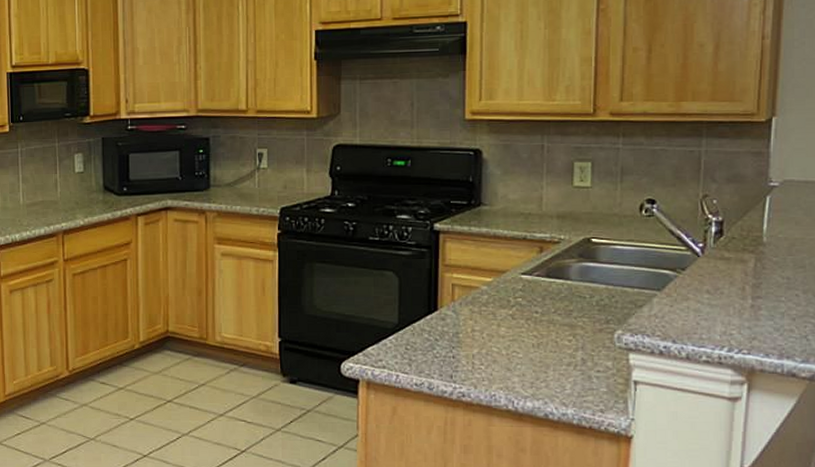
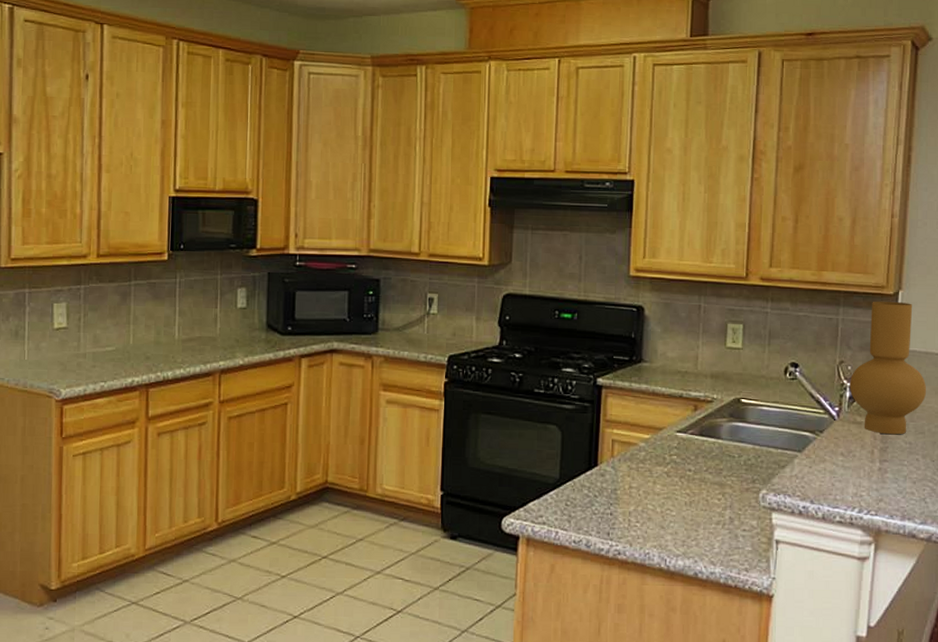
vase: none [715,129,807,270] -> present [849,301,927,435]

